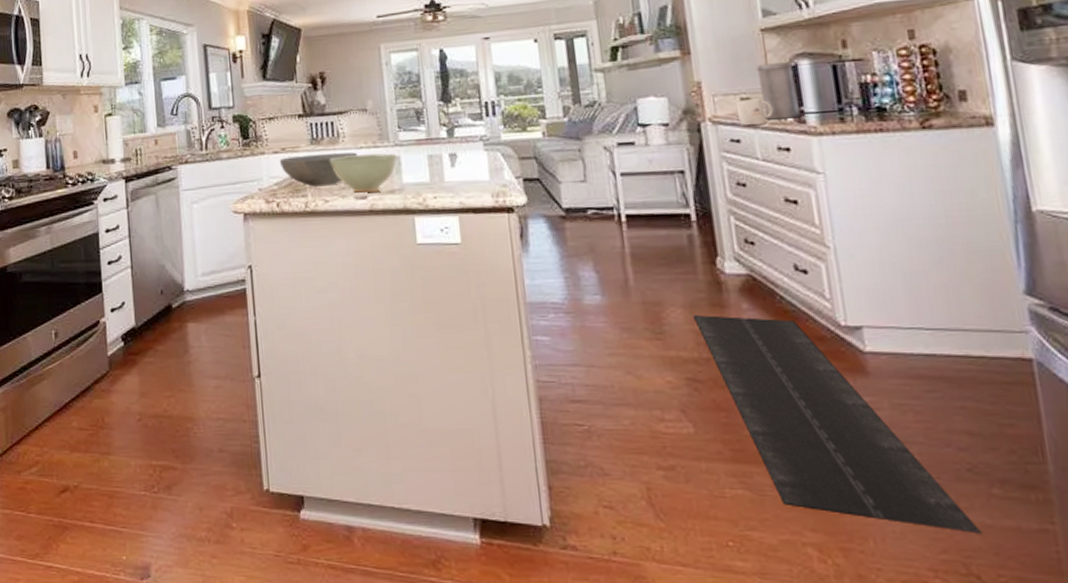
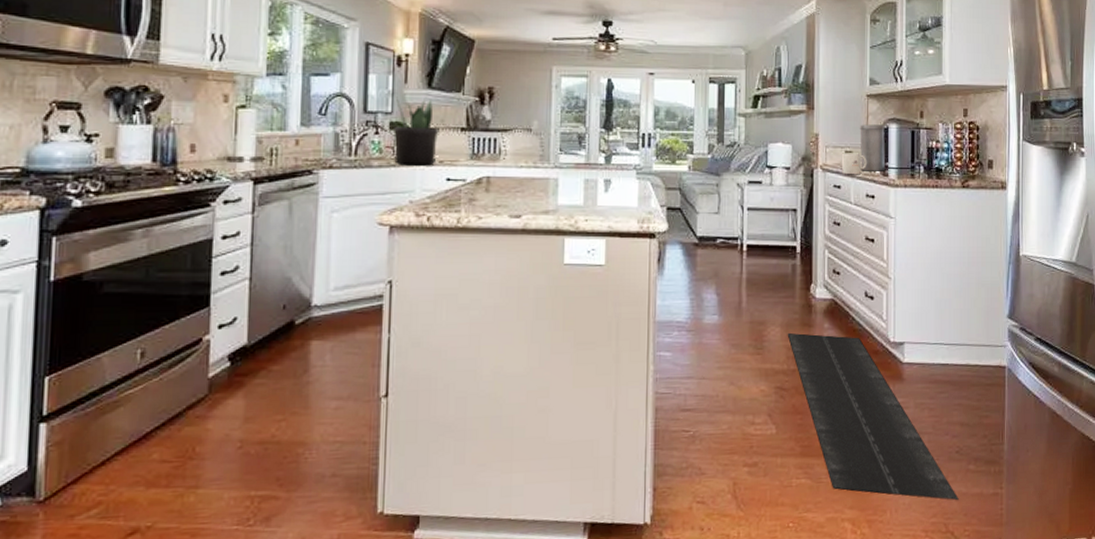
planter: none [236,90,278,156] -> present [394,97,439,166]
bowl: present [279,152,358,187] -> none [435,169,518,203]
bowl: present [330,153,398,194] -> none [488,174,556,213]

